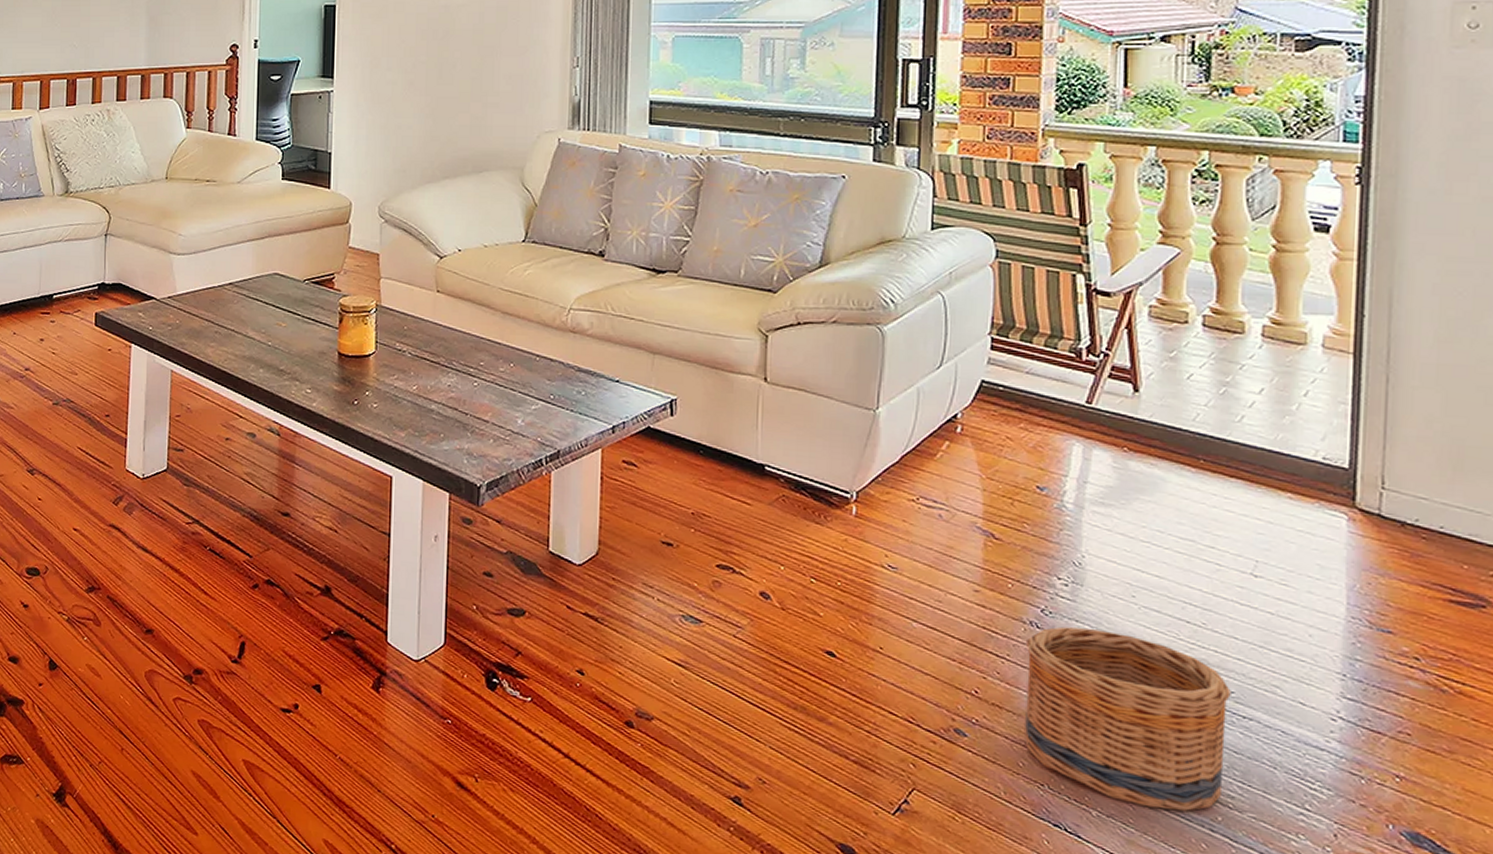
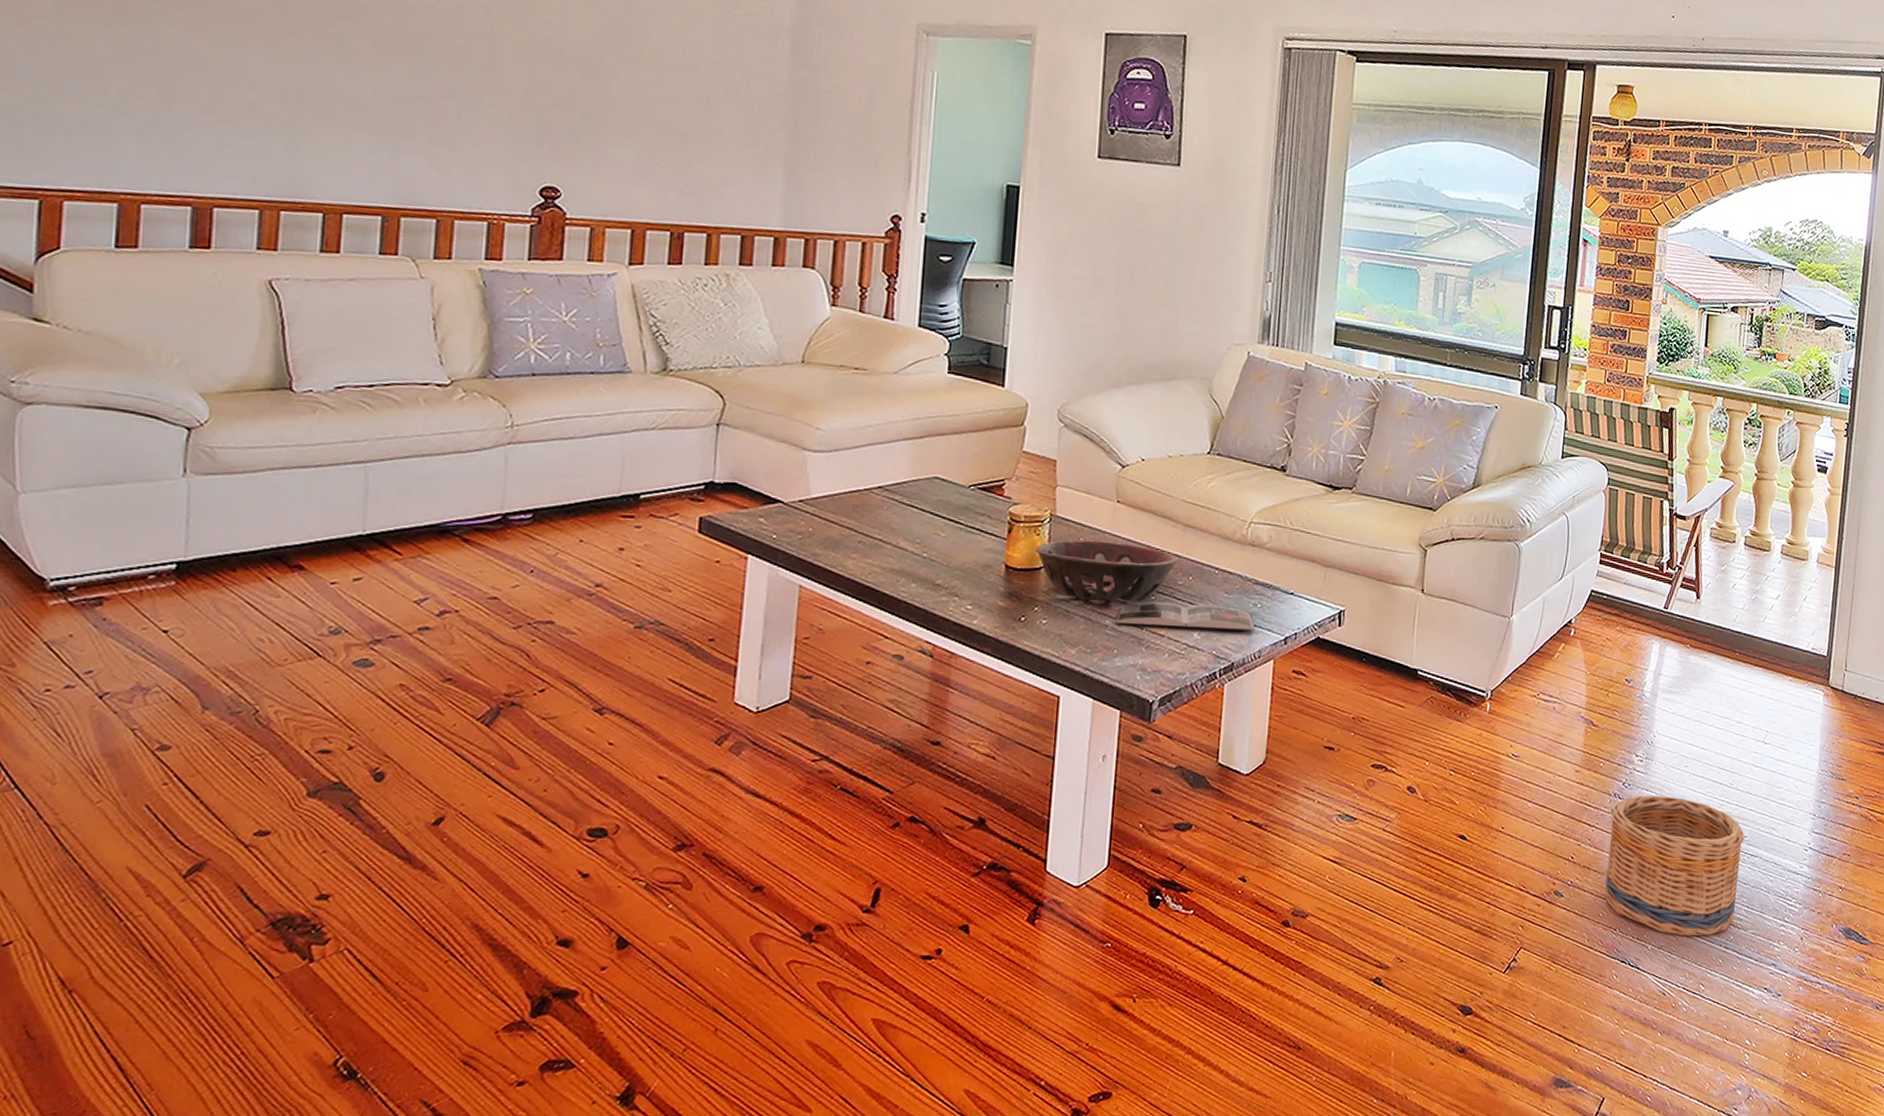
decorative bowl: none [364,328,499,388] -> present [1035,539,1179,603]
magazine: none [441,387,580,419] -> present [1116,601,1255,631]

